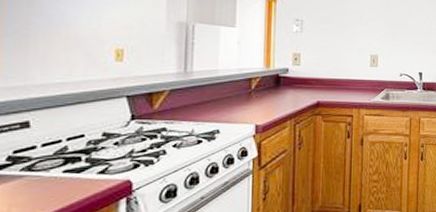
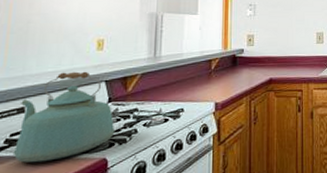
kettle: none [17,84,141,183] -> present [12,71,116,163]

